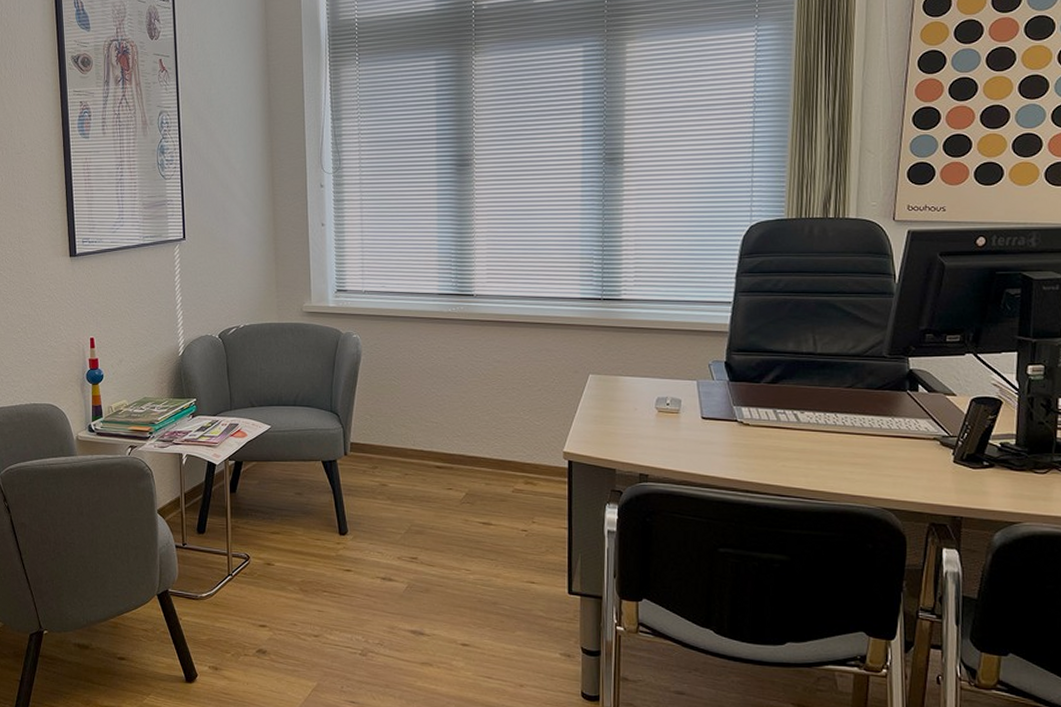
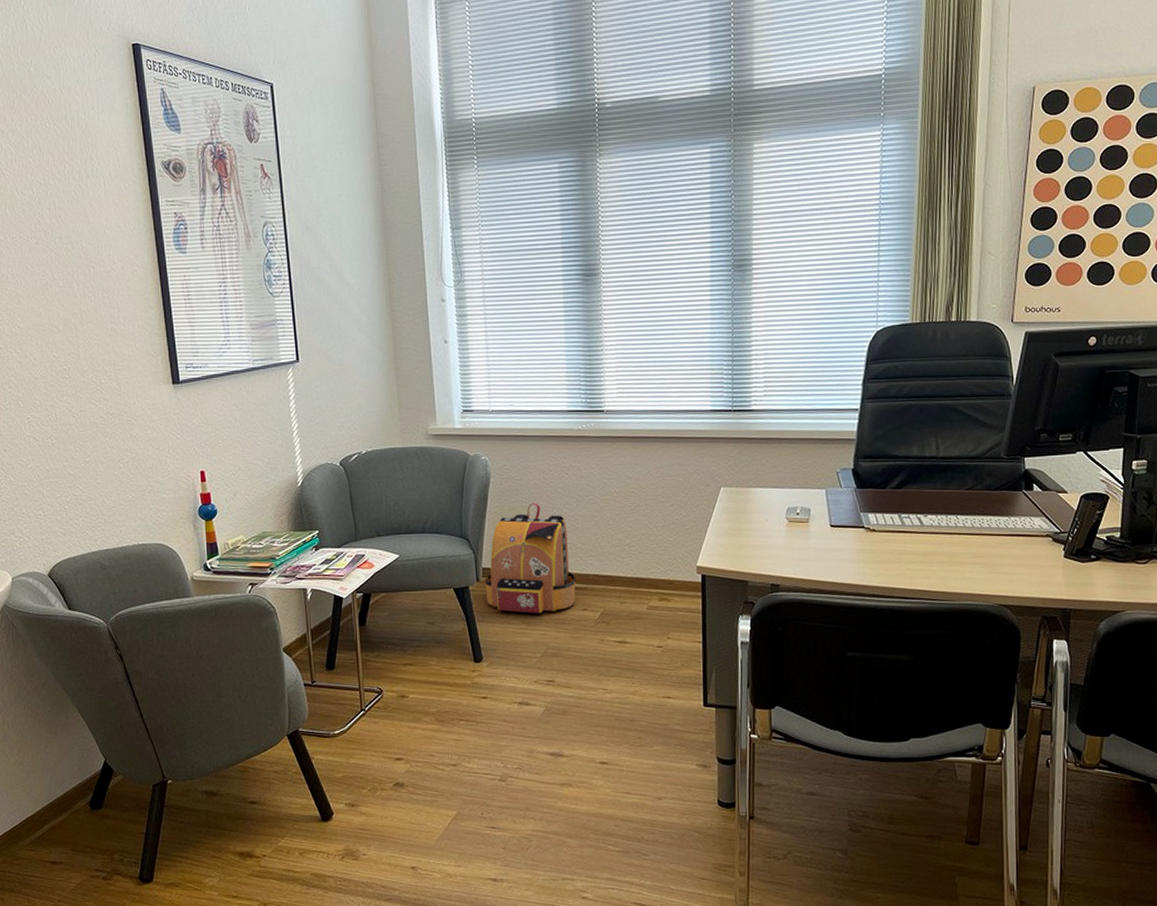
backpack: none [352,382,441,490] -> present [485,503,576,613]

